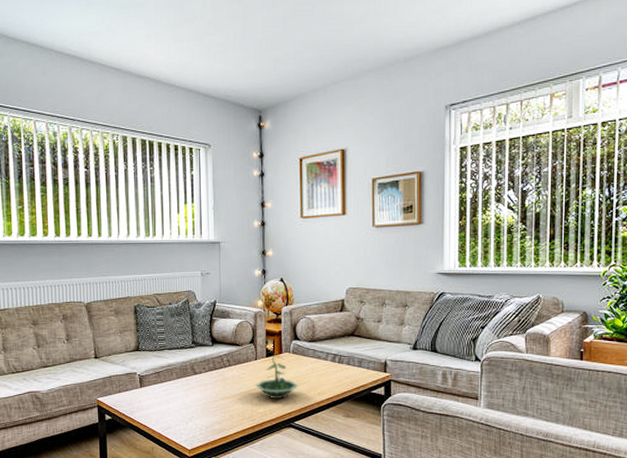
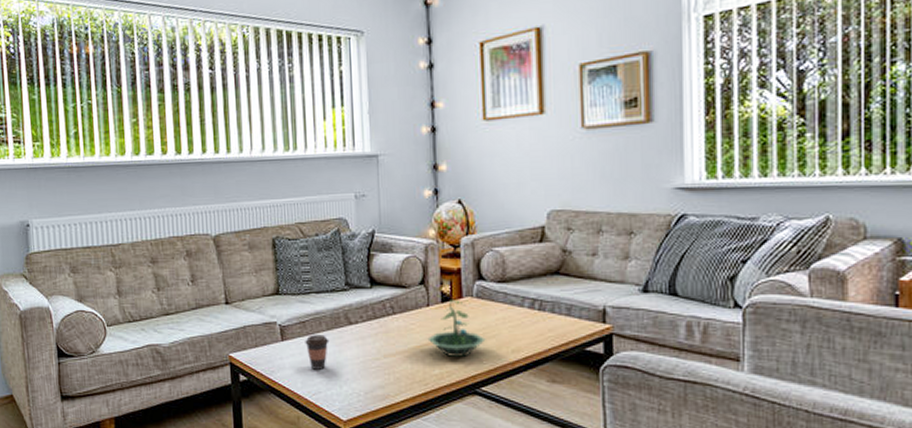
coffee cup: none [159,382,179,410] -> present [305,335,329,370]

